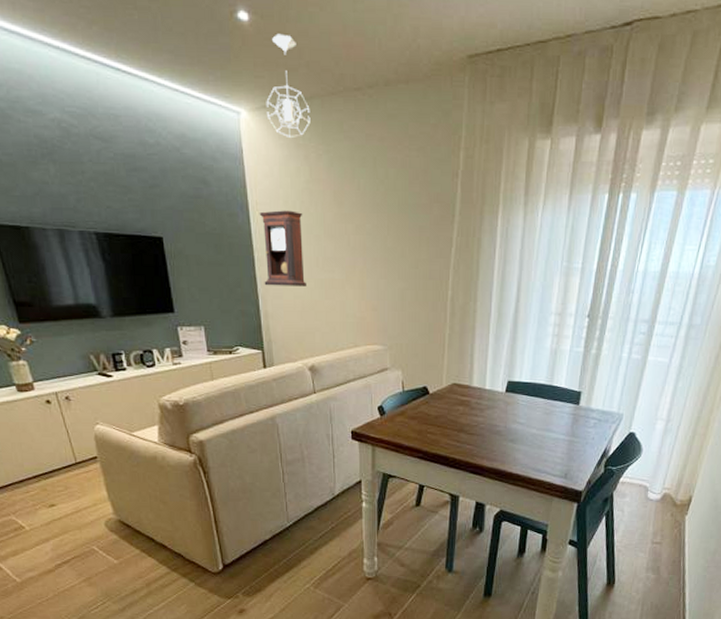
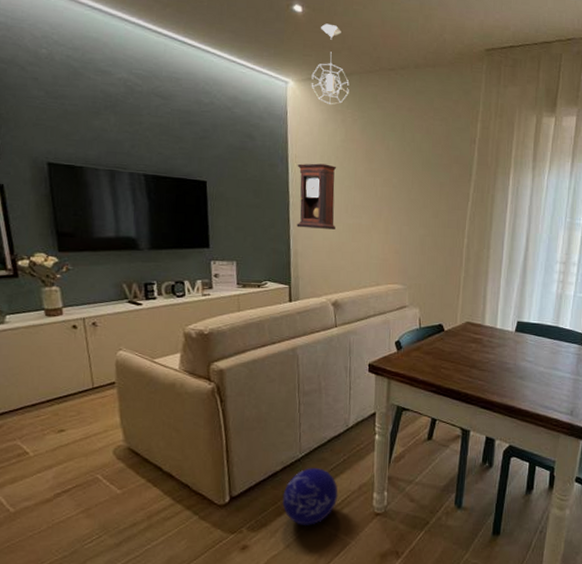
ball: none [274,536,329,590] -> present [282,468,338,525]

